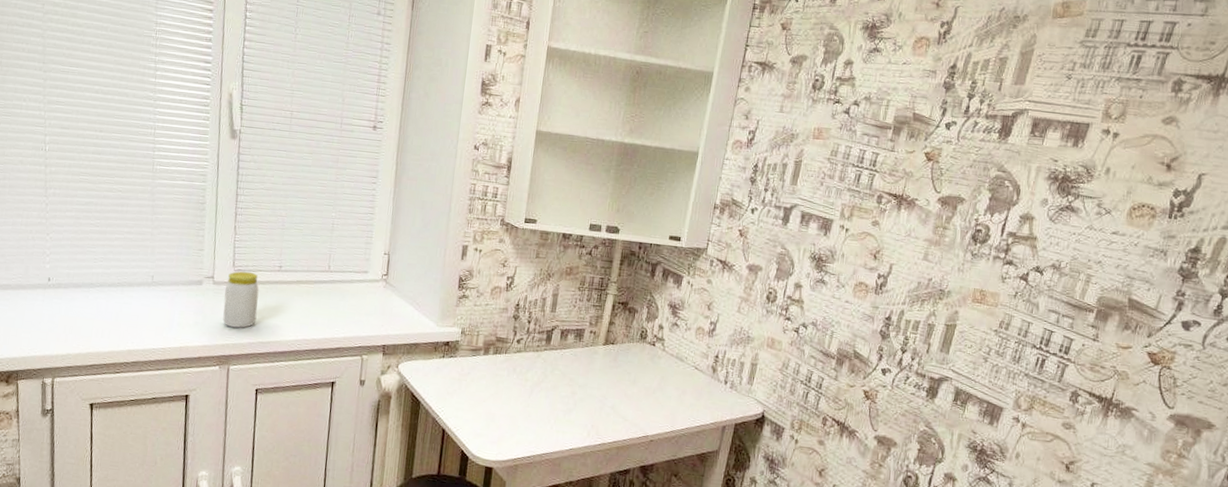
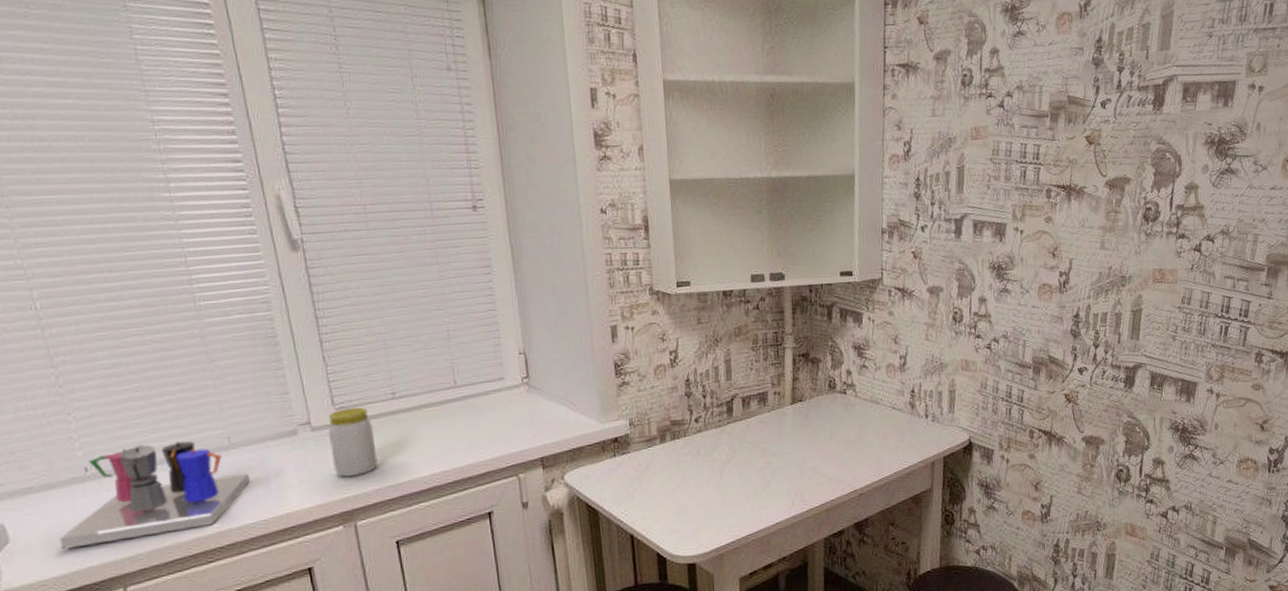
coffee maker: none [18,268,160,343] -> present [59,441,250,549]

